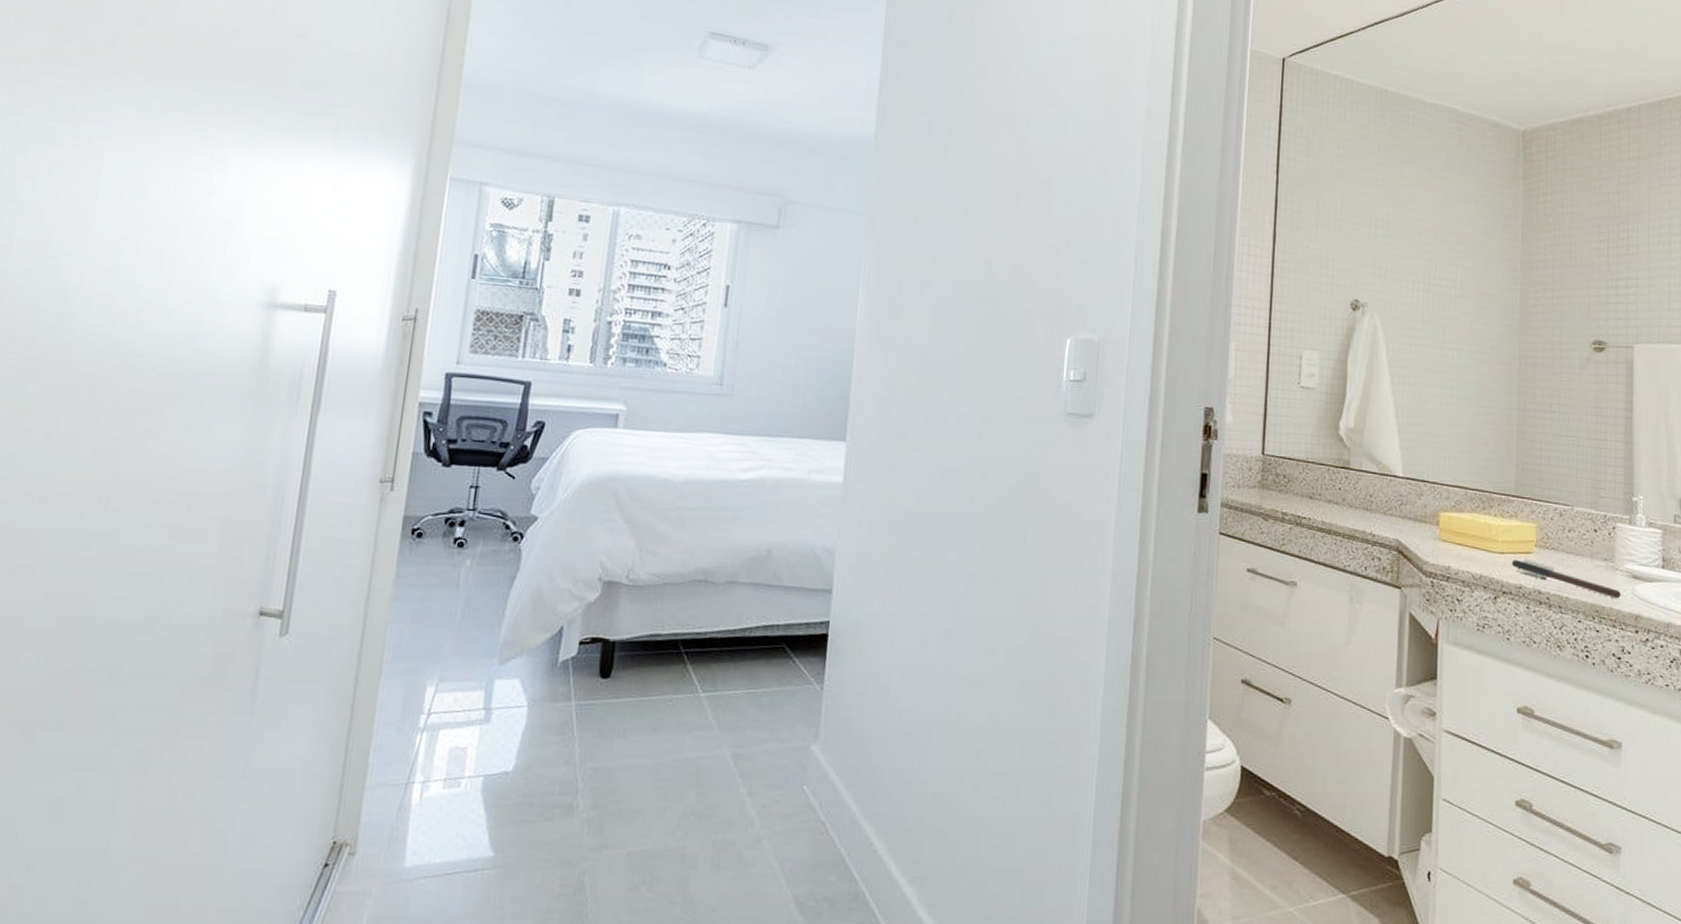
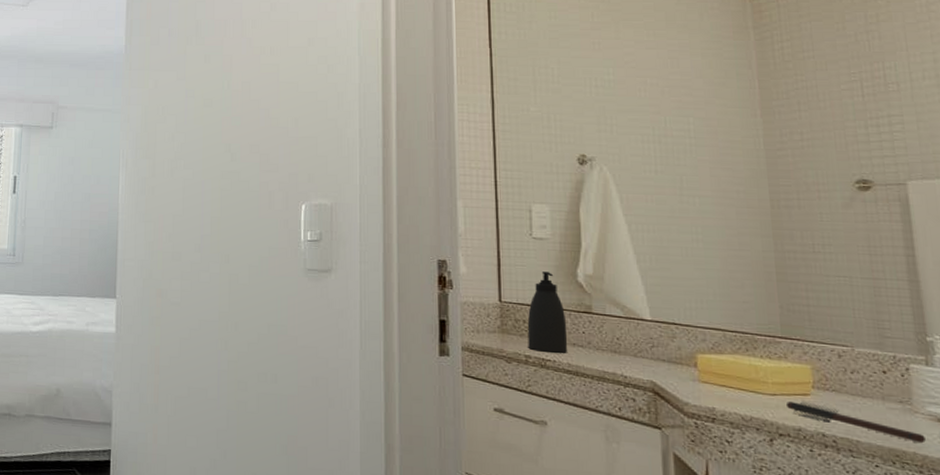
soap dispenser: none [1286,423,1325,512] -> present [527,271,568,354]

